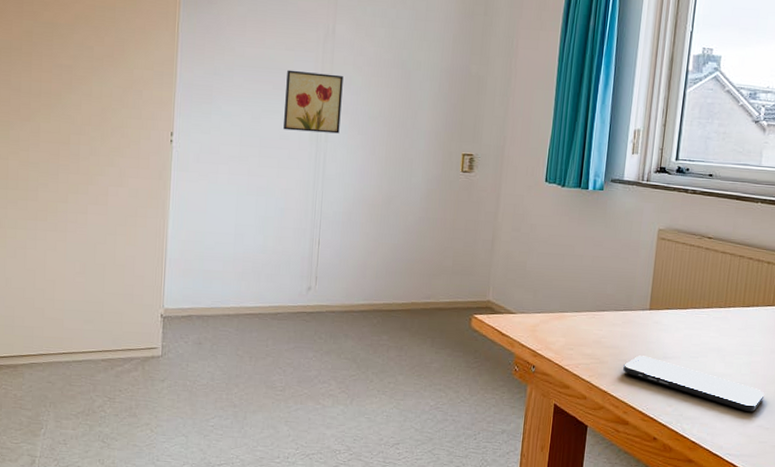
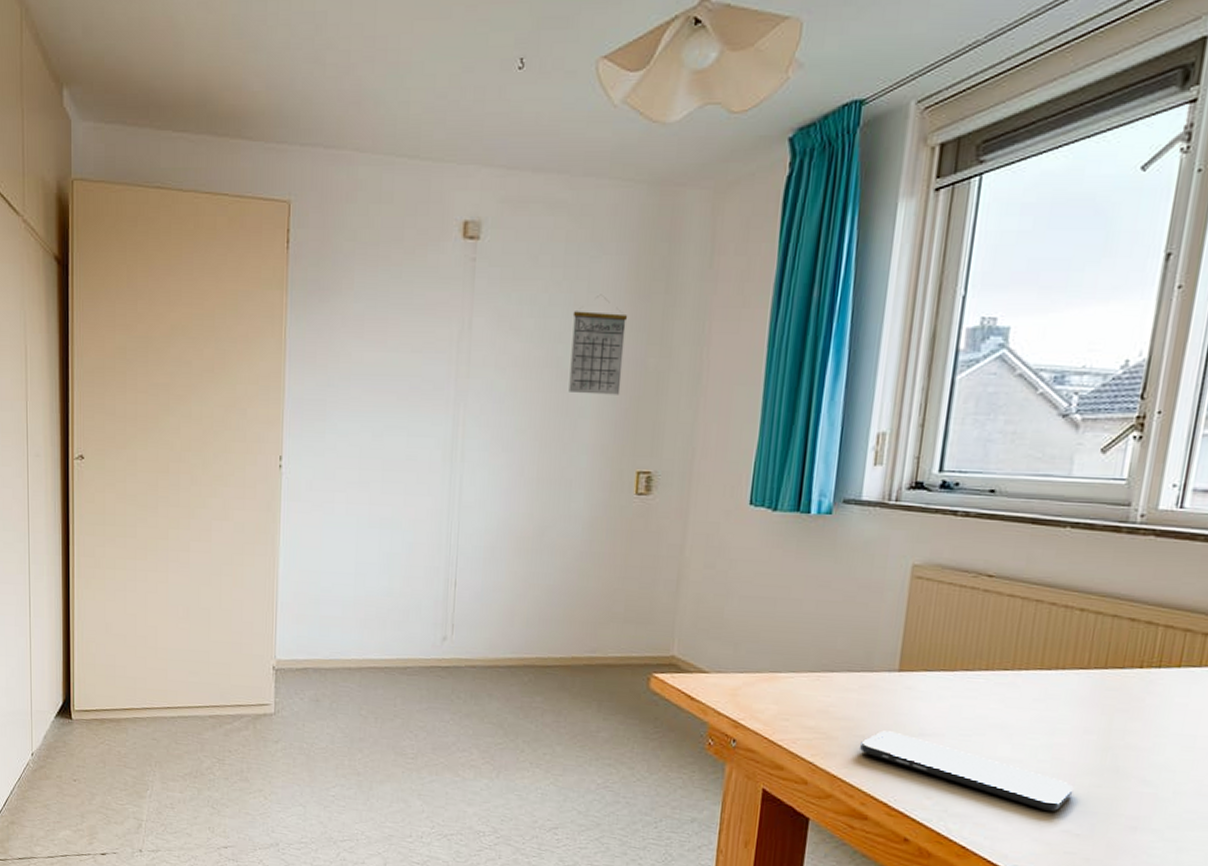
wall art: present [283,70,343,134] -> none [410,376,483,451]
calendar: none [411,12,457,93] -> present [568,294,628,395]

